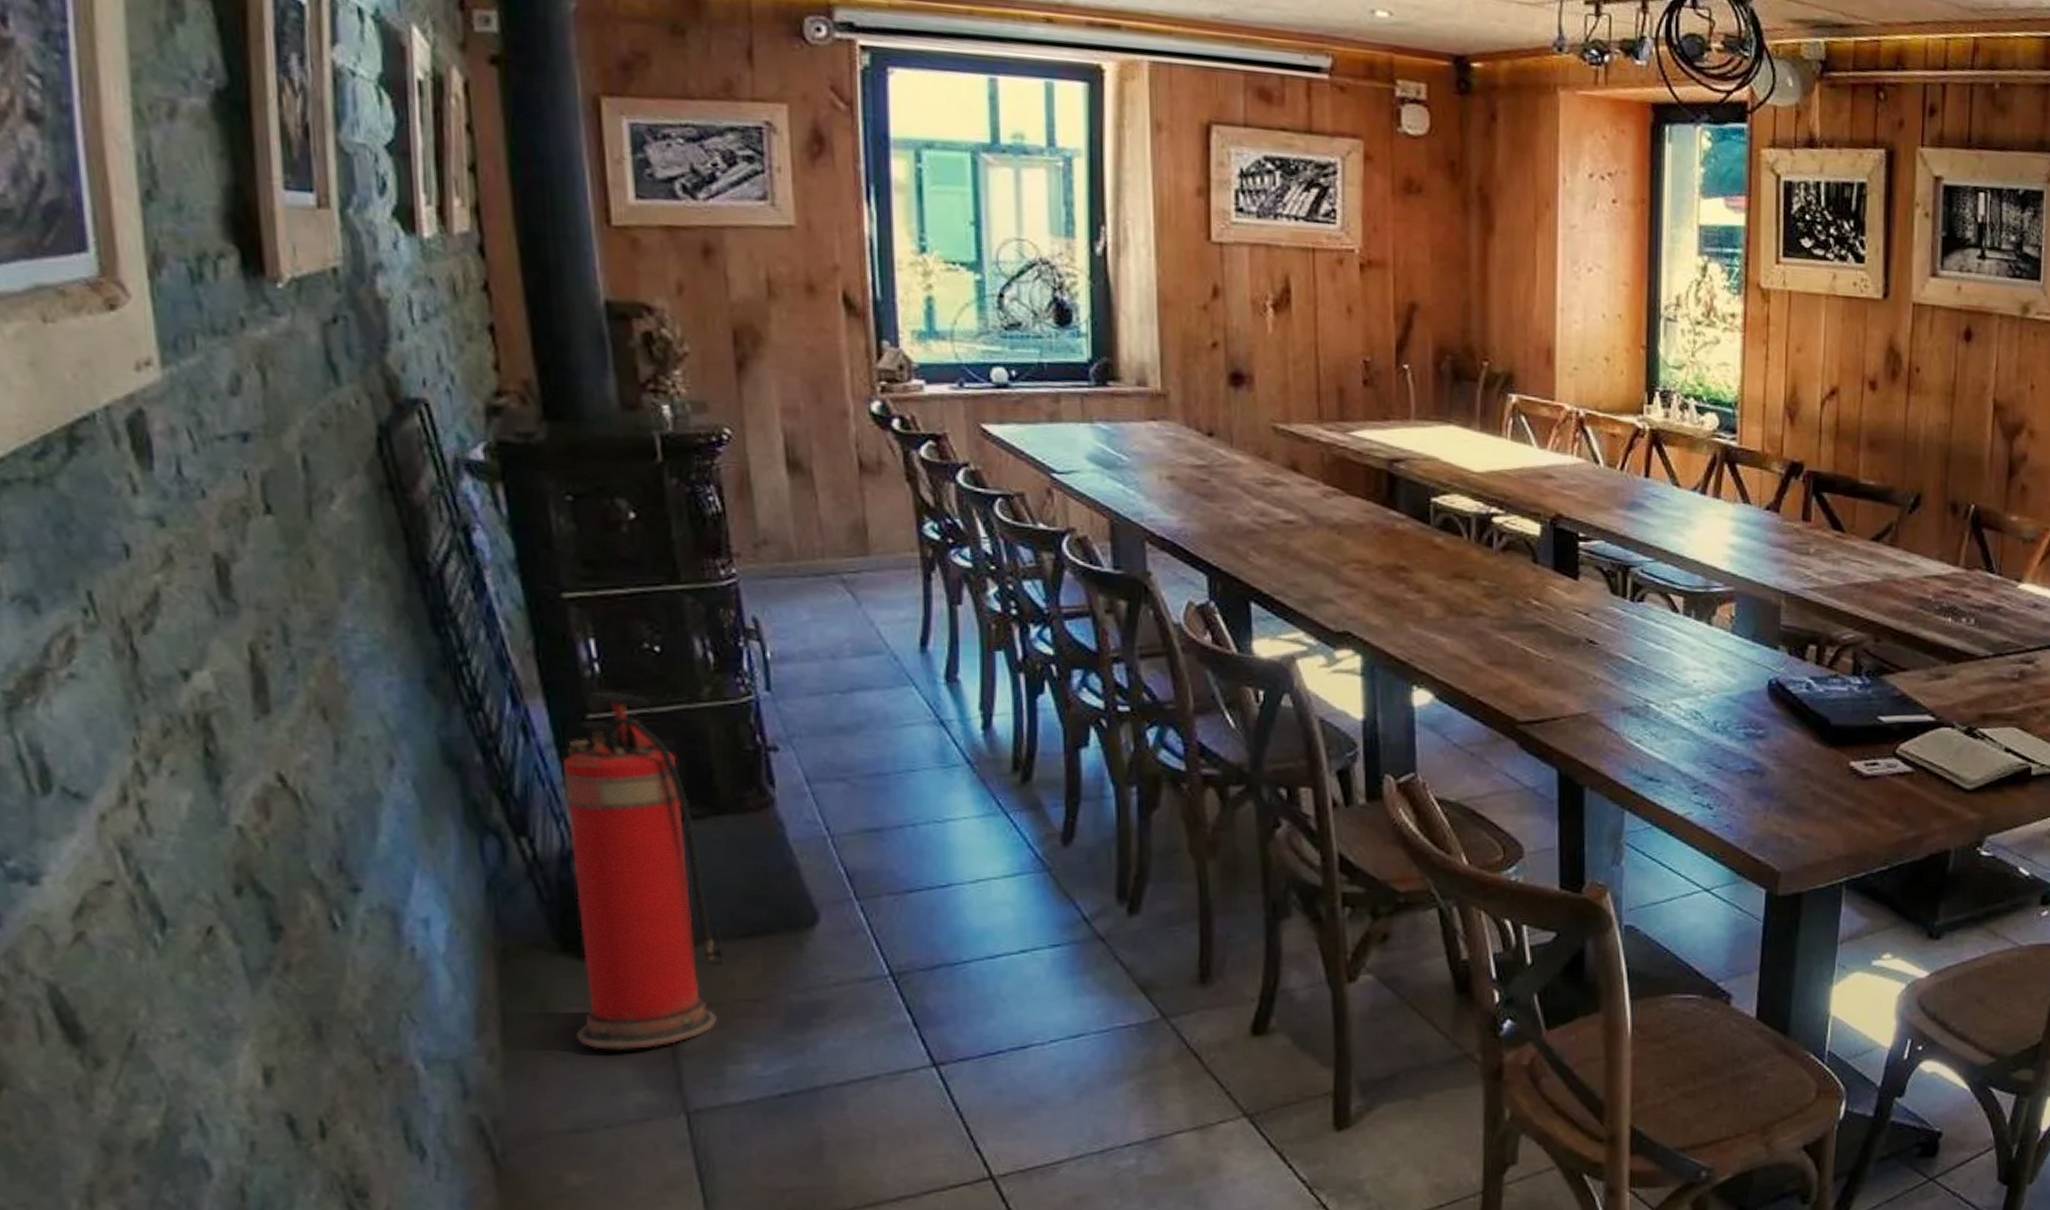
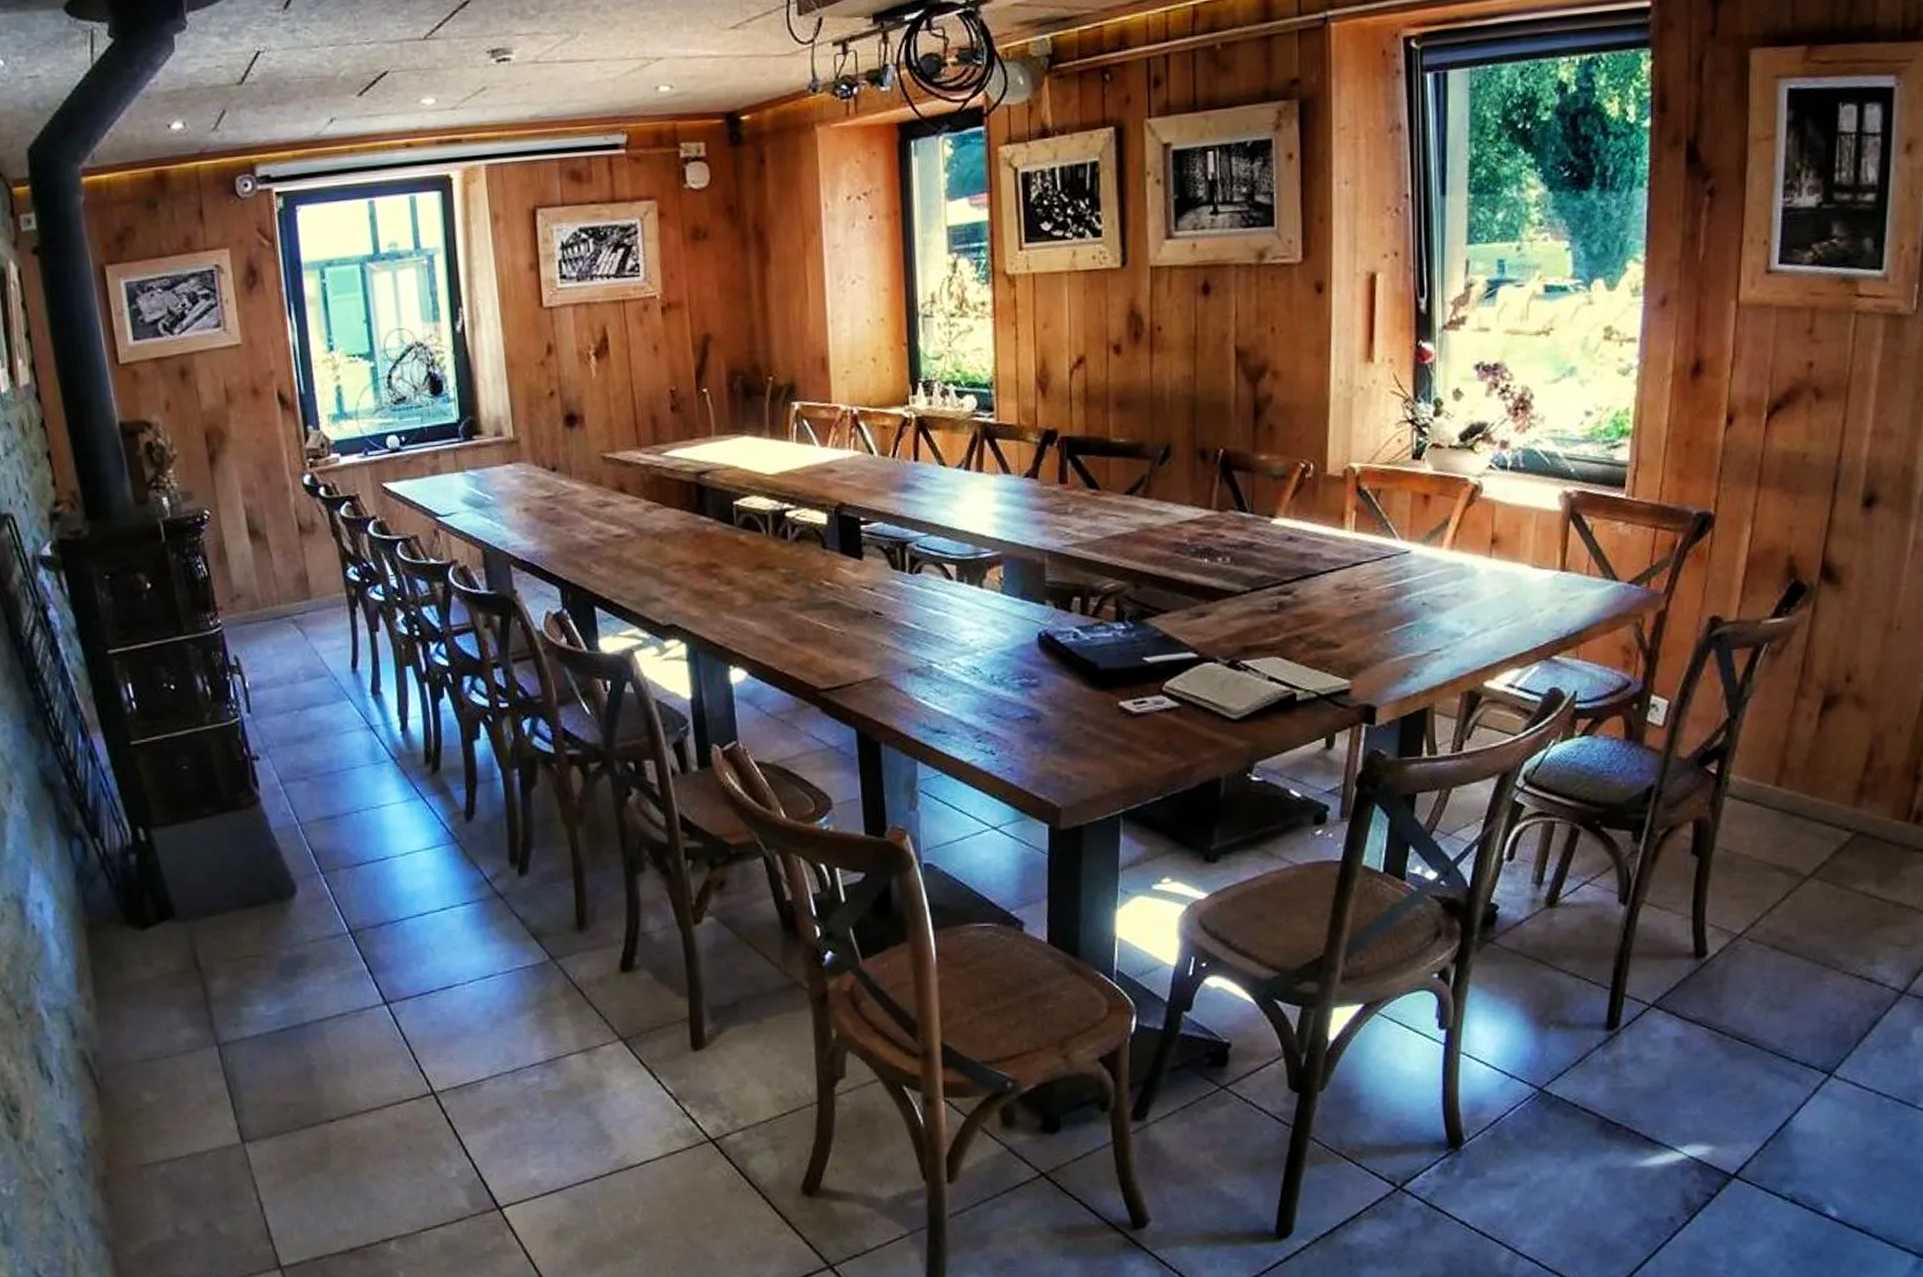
fire extinguisher: present [563,691,724,1051] -> none [118,722,235,998]

